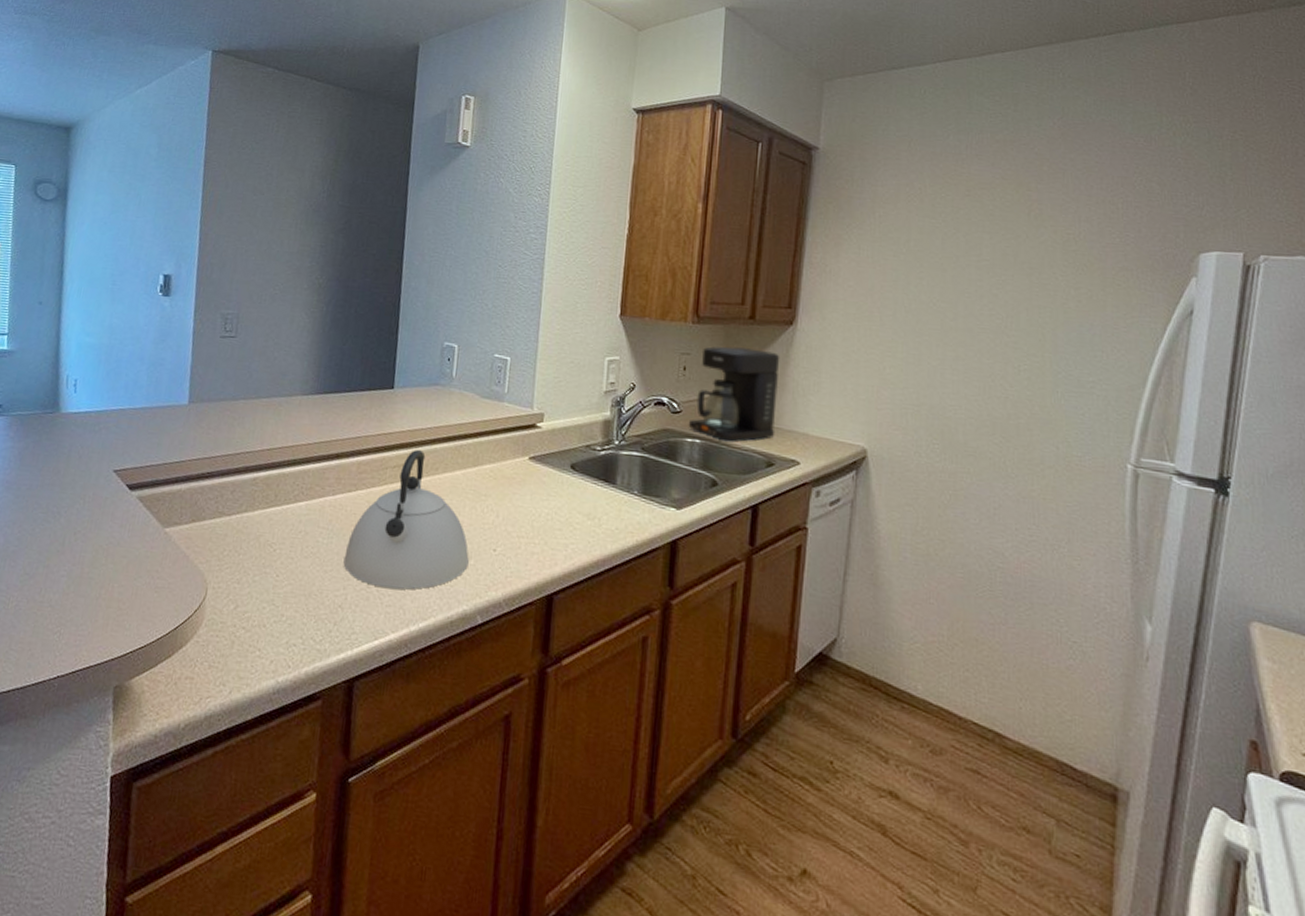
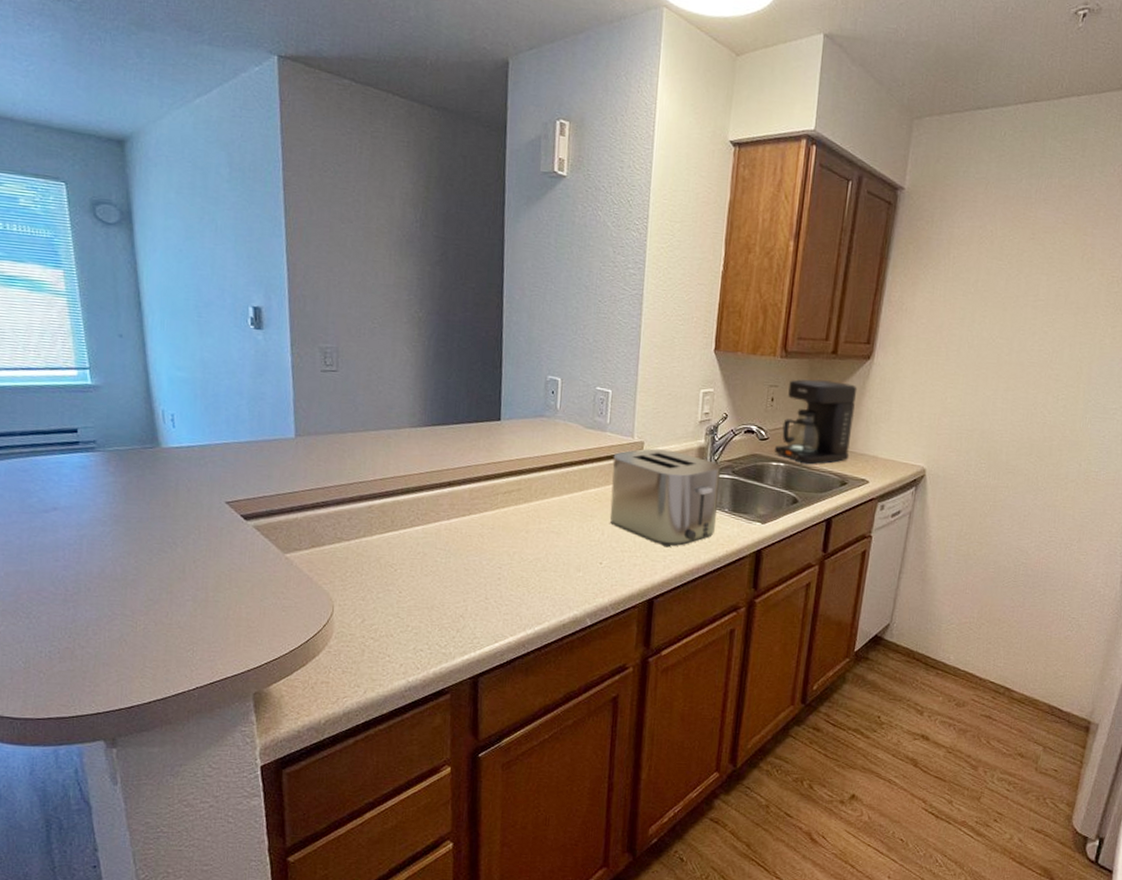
kettle: present [343,450,469,590] -> none [462,477,578,600]
toaster: none [505,420,630,534] -> present [609,448,722,548]

